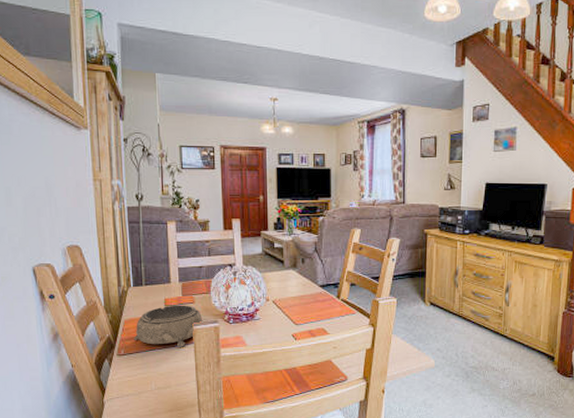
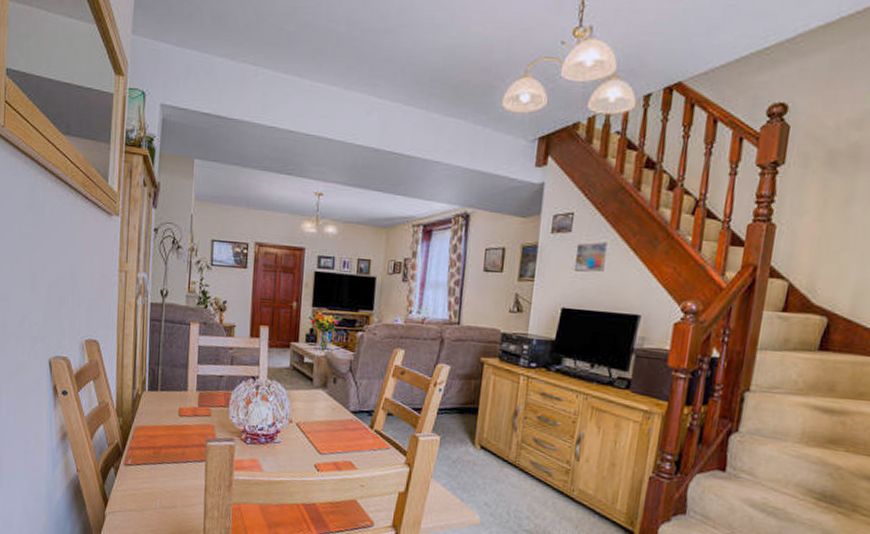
decorative bowl: present [133,305,202,347] -> none [142,415,217,464]

